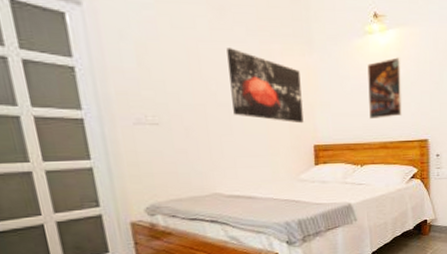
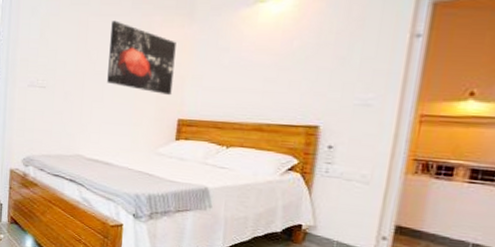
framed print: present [367,57,403,120] -> none [246,27,297,97]

